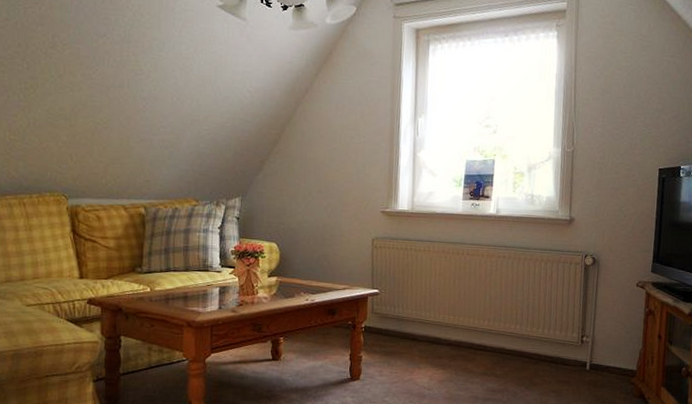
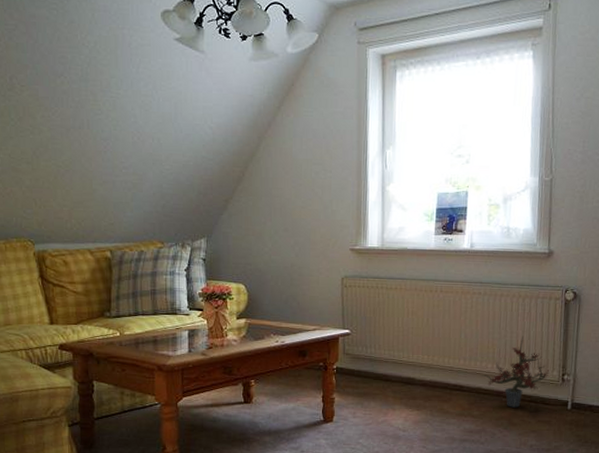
potted plant: none [504,298,570,368] -> present [481,335,550,408]

